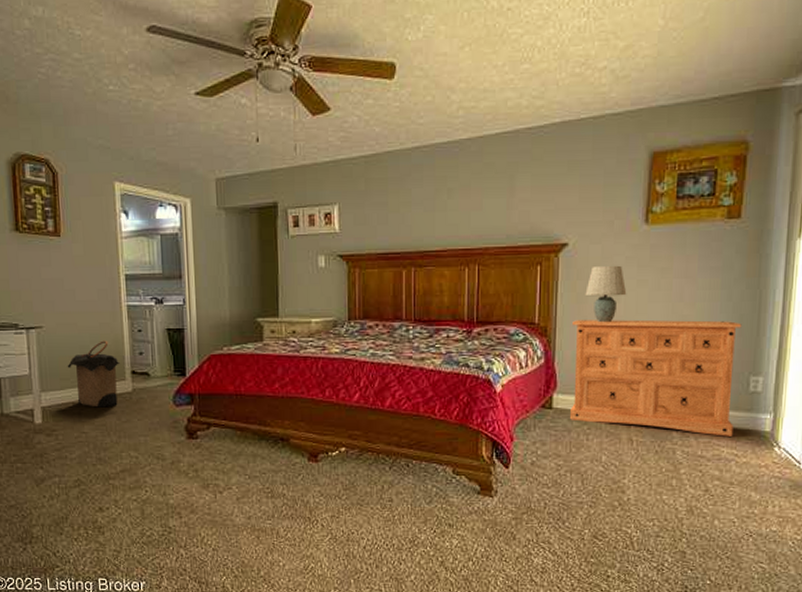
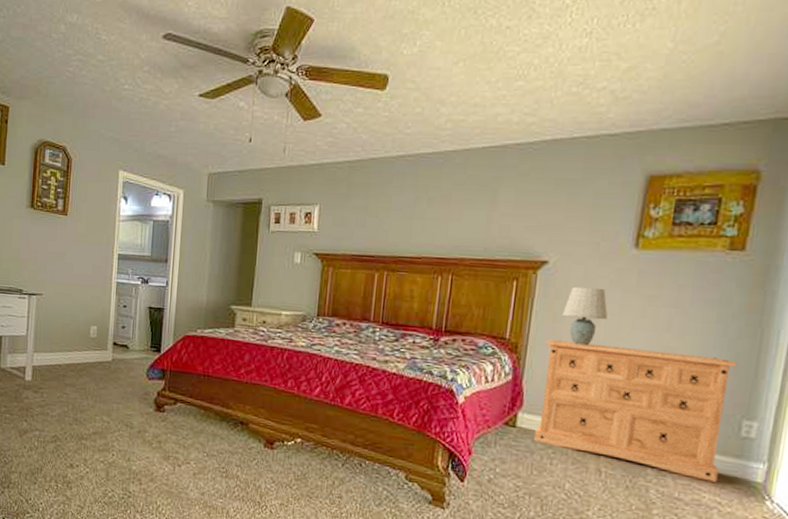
laundry hamper: present [67,340,121,408] -> none [58,312,105,373]

